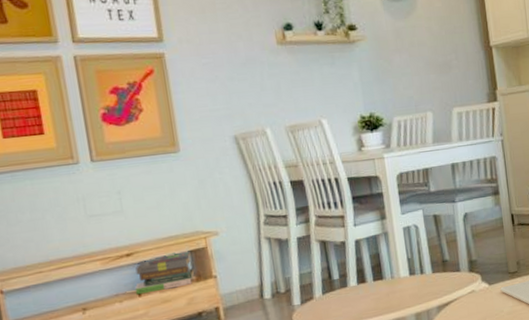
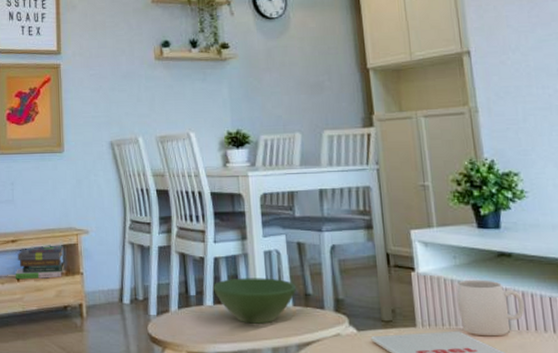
bowl: none [355,251,434,296] -> present [212,278,296,324]

